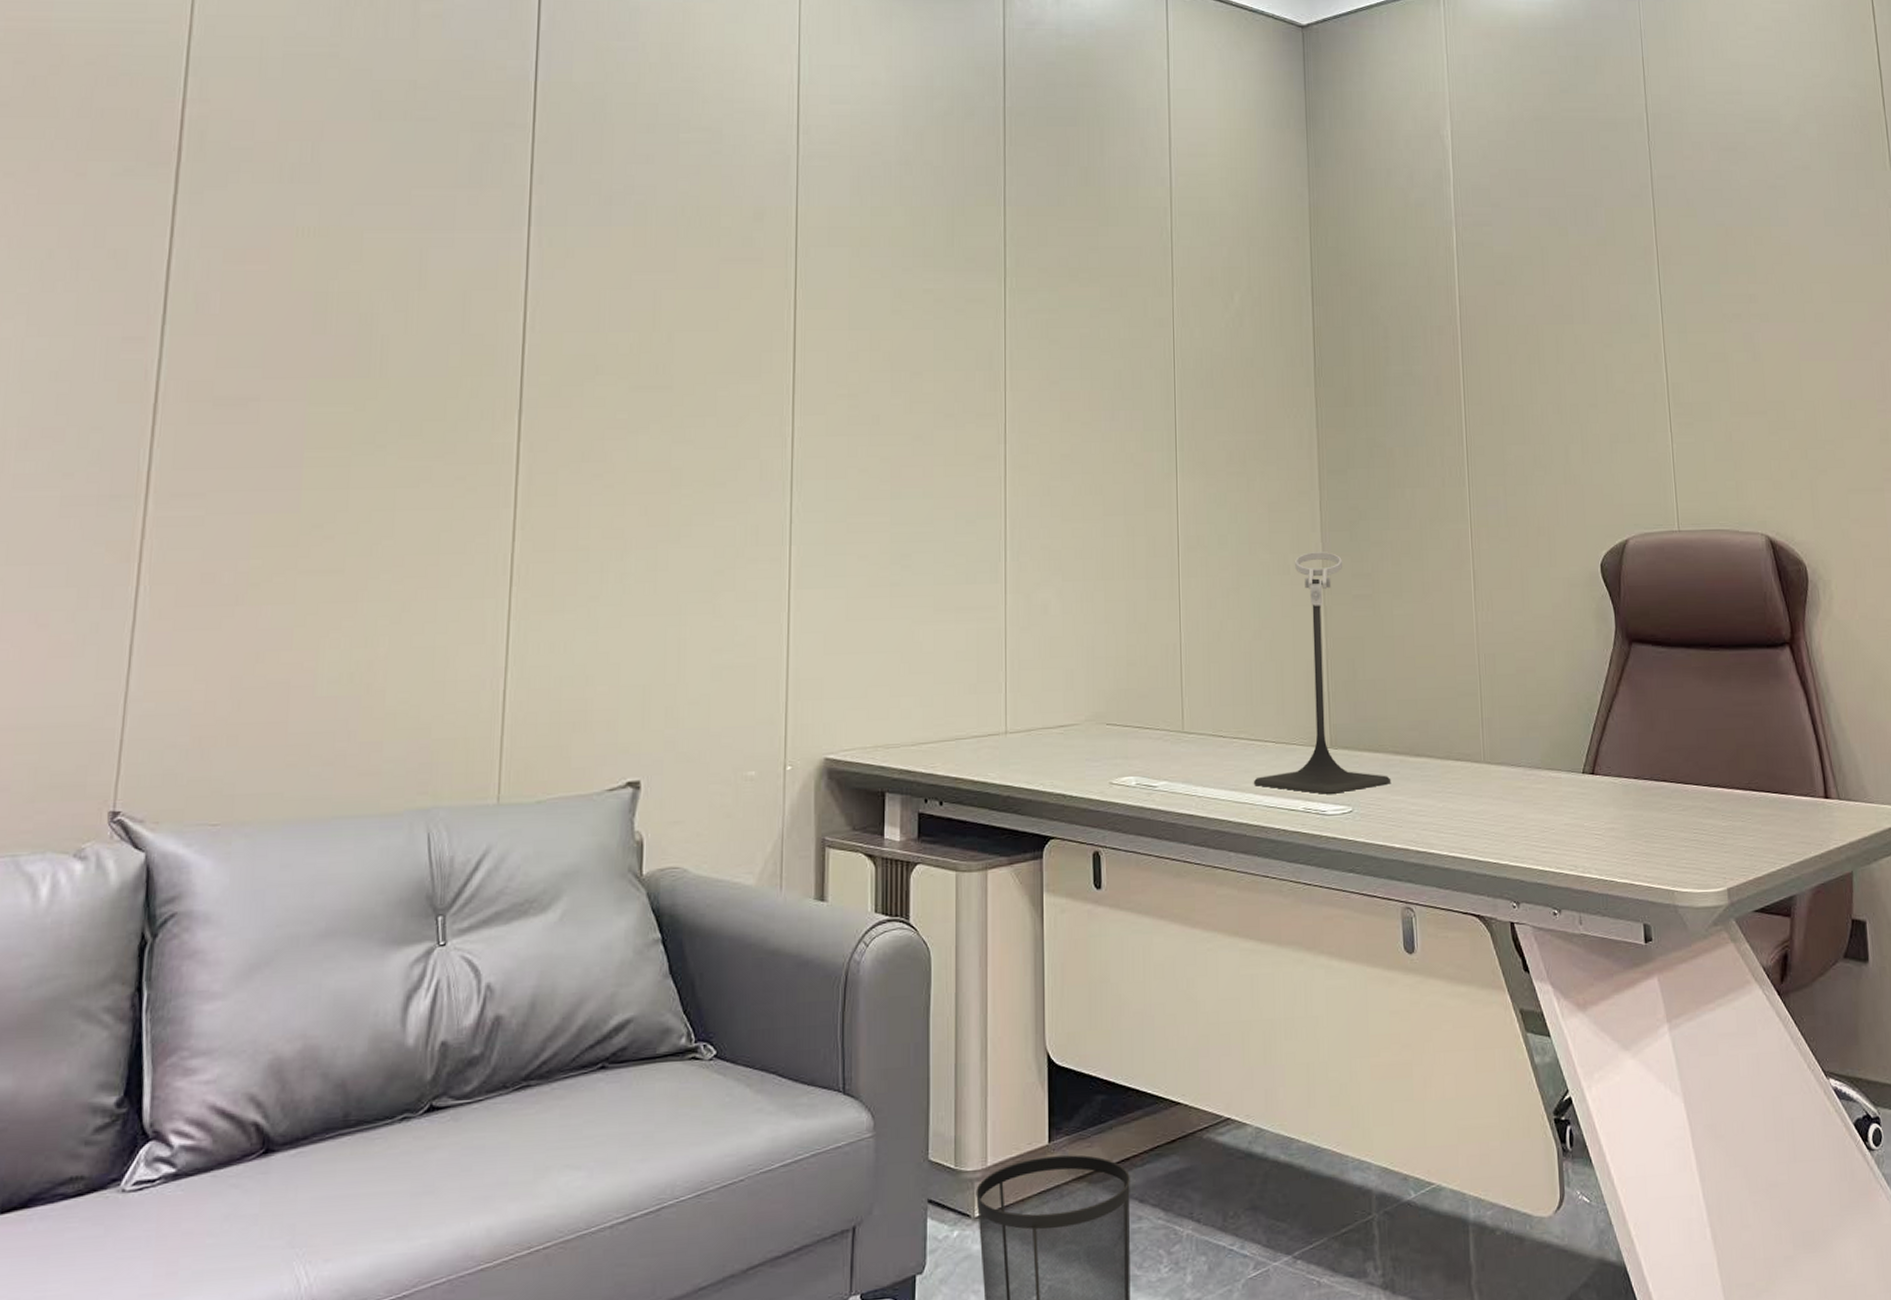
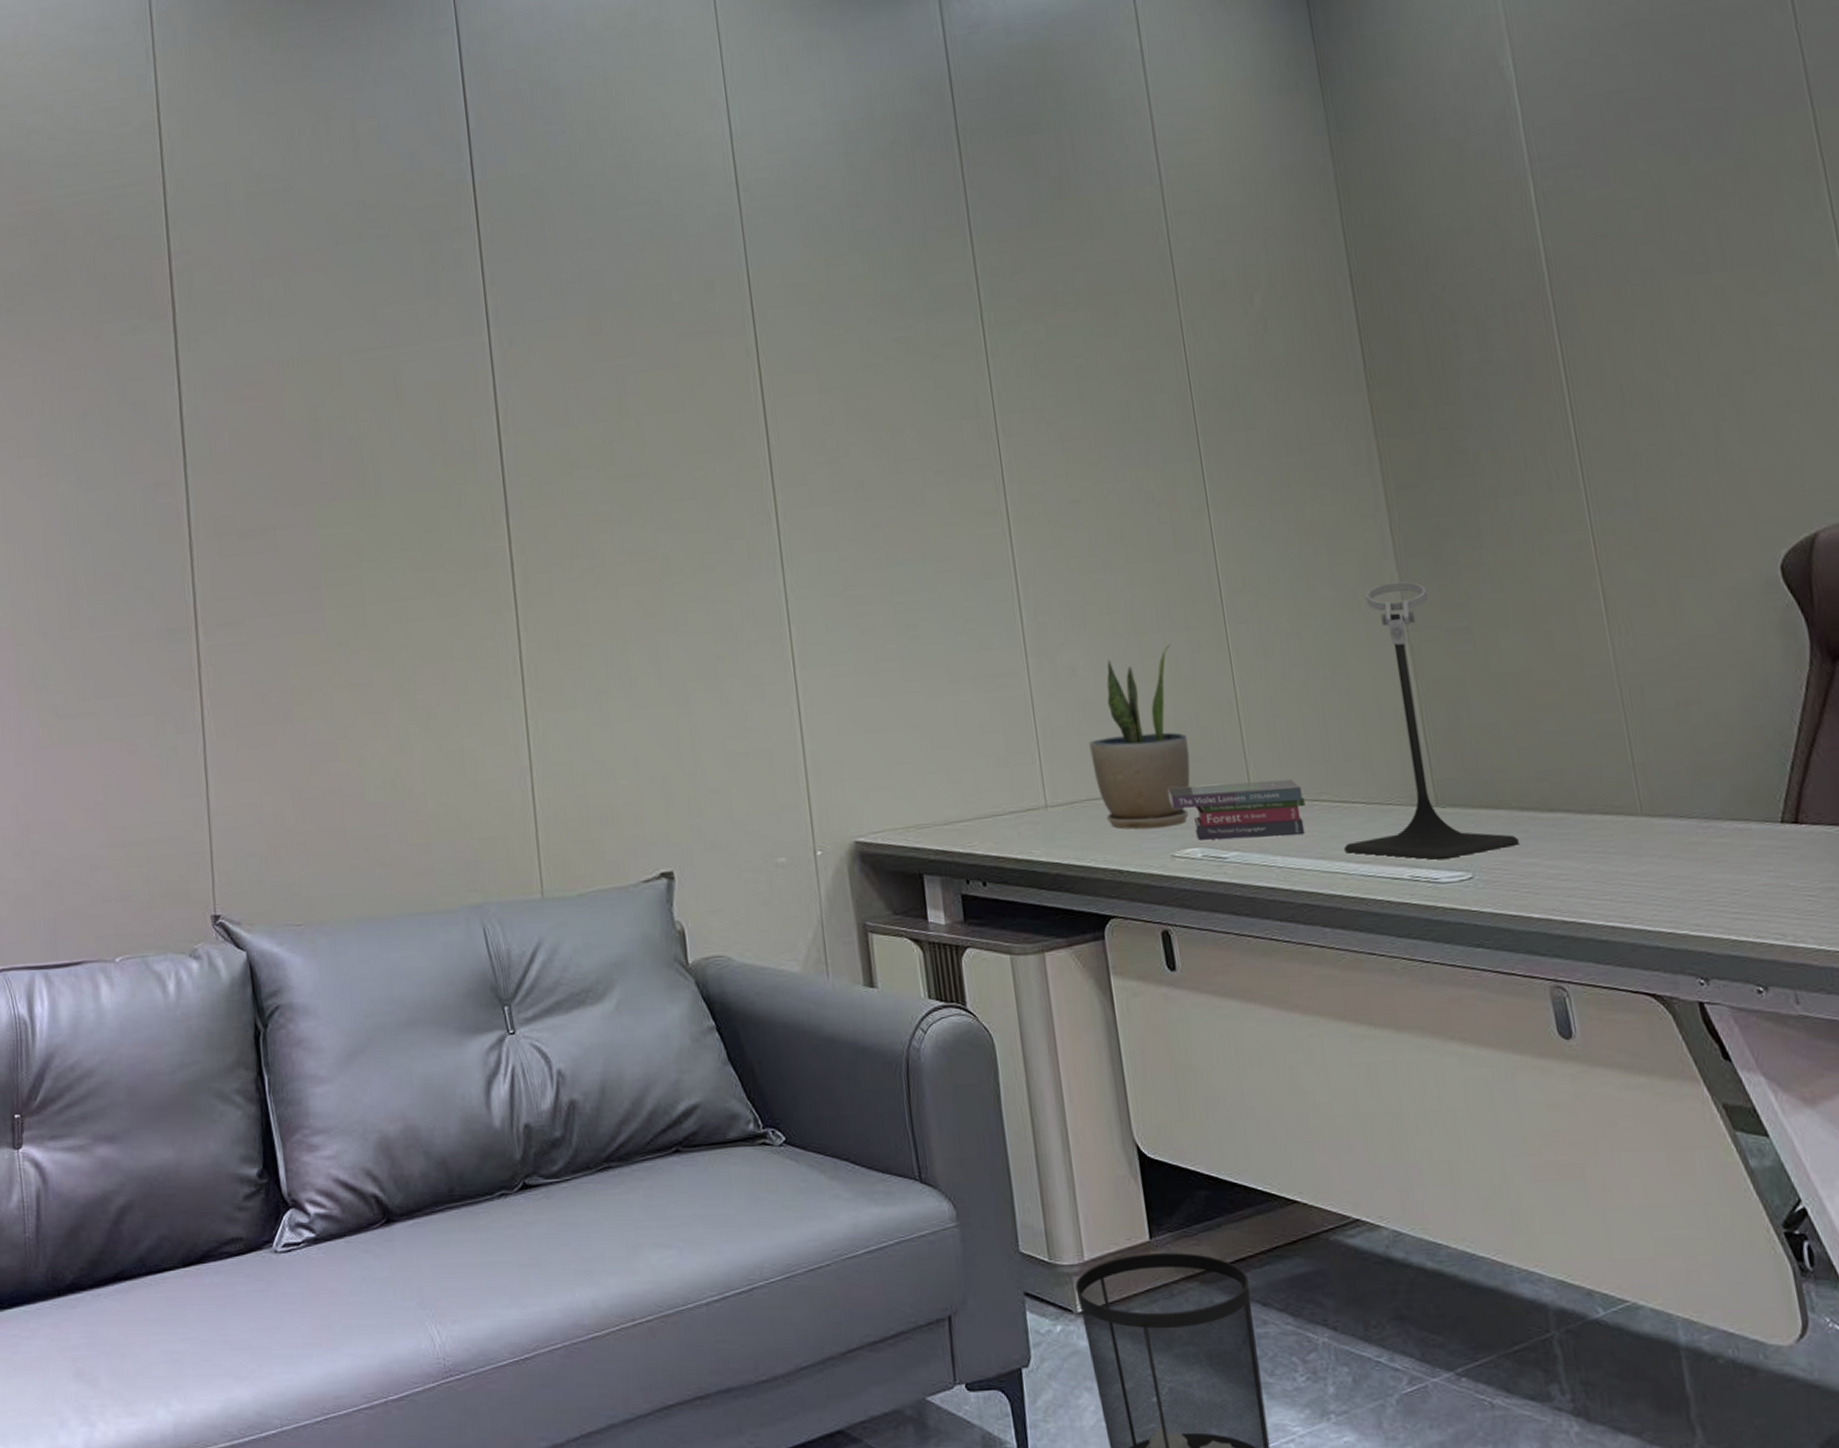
potted plant: none [1051,591,1136,757] -> present [1089,644,1191,829]
books: none [1113,718,1227,770] -> present [1167,779,1306,840]

